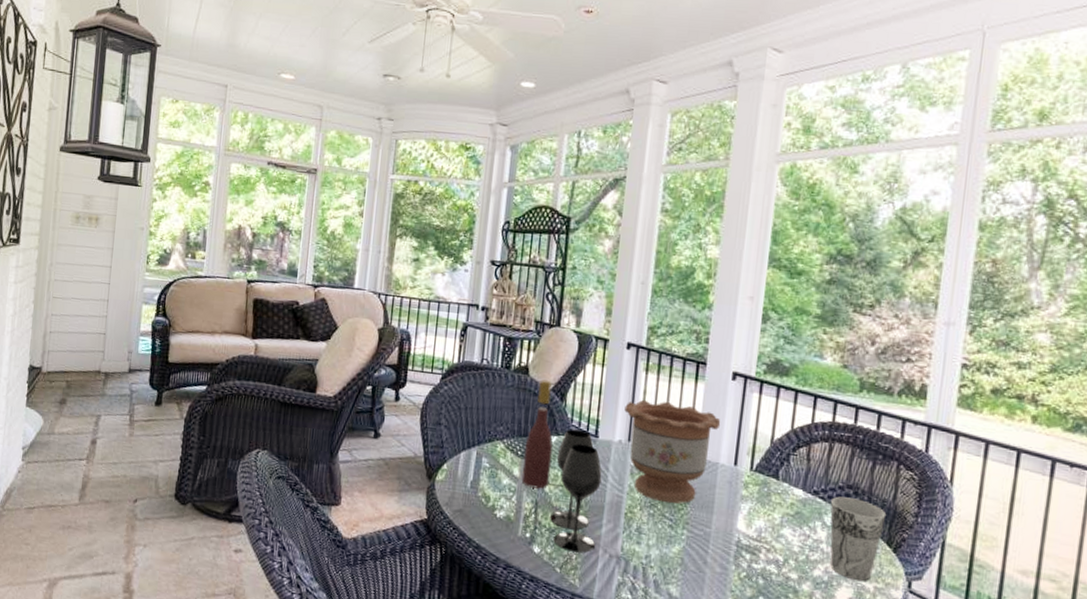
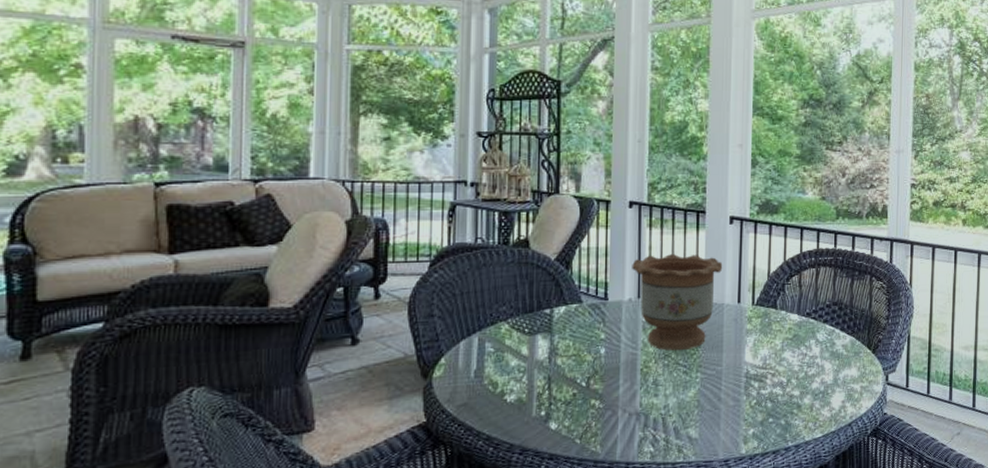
wine bottle: present [521,379,553,489] -> none [531,250,562,364]
wine glass: present [550,428,602,553] -> none [565,295,615,420]
cup: present [830,496,887,582] -> none [821,313,865,385]

